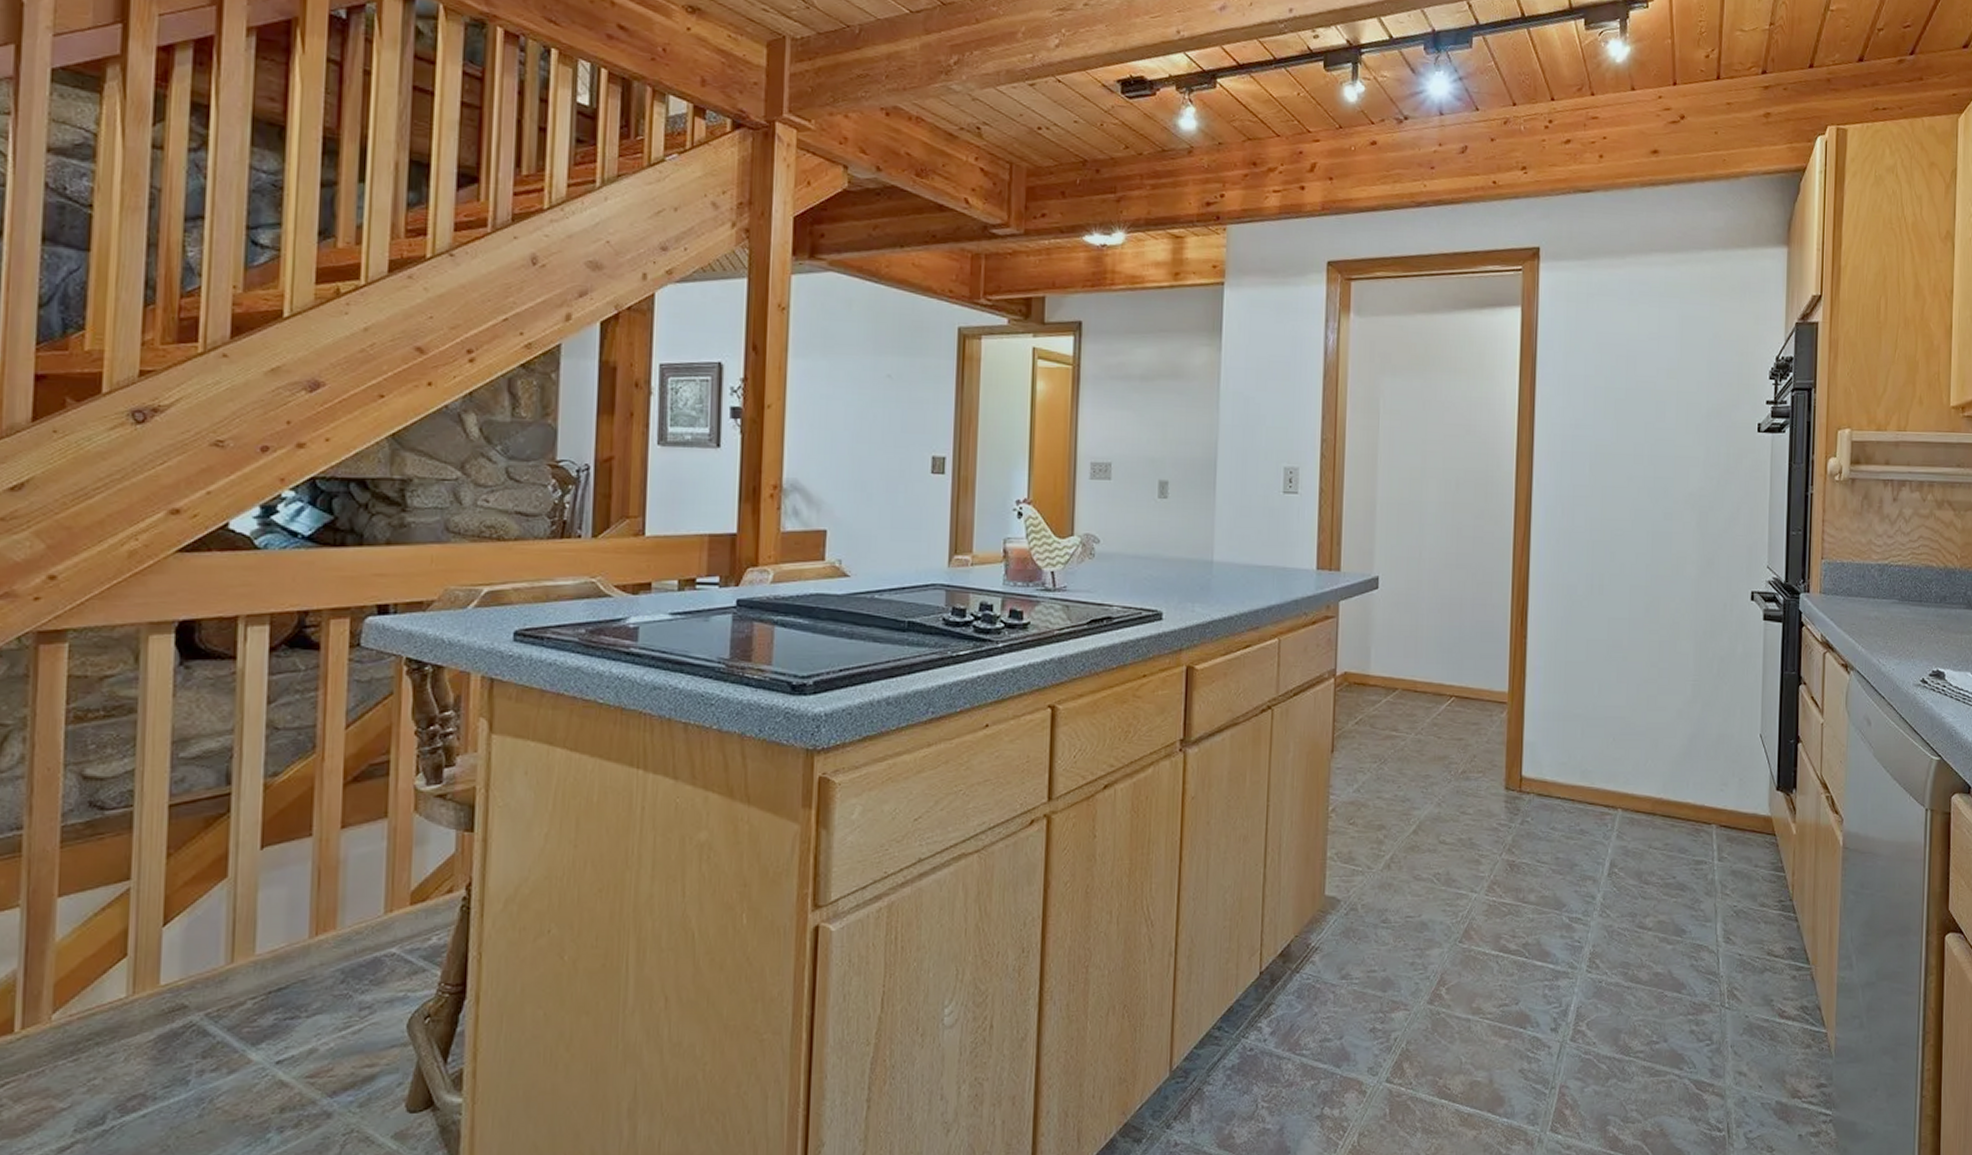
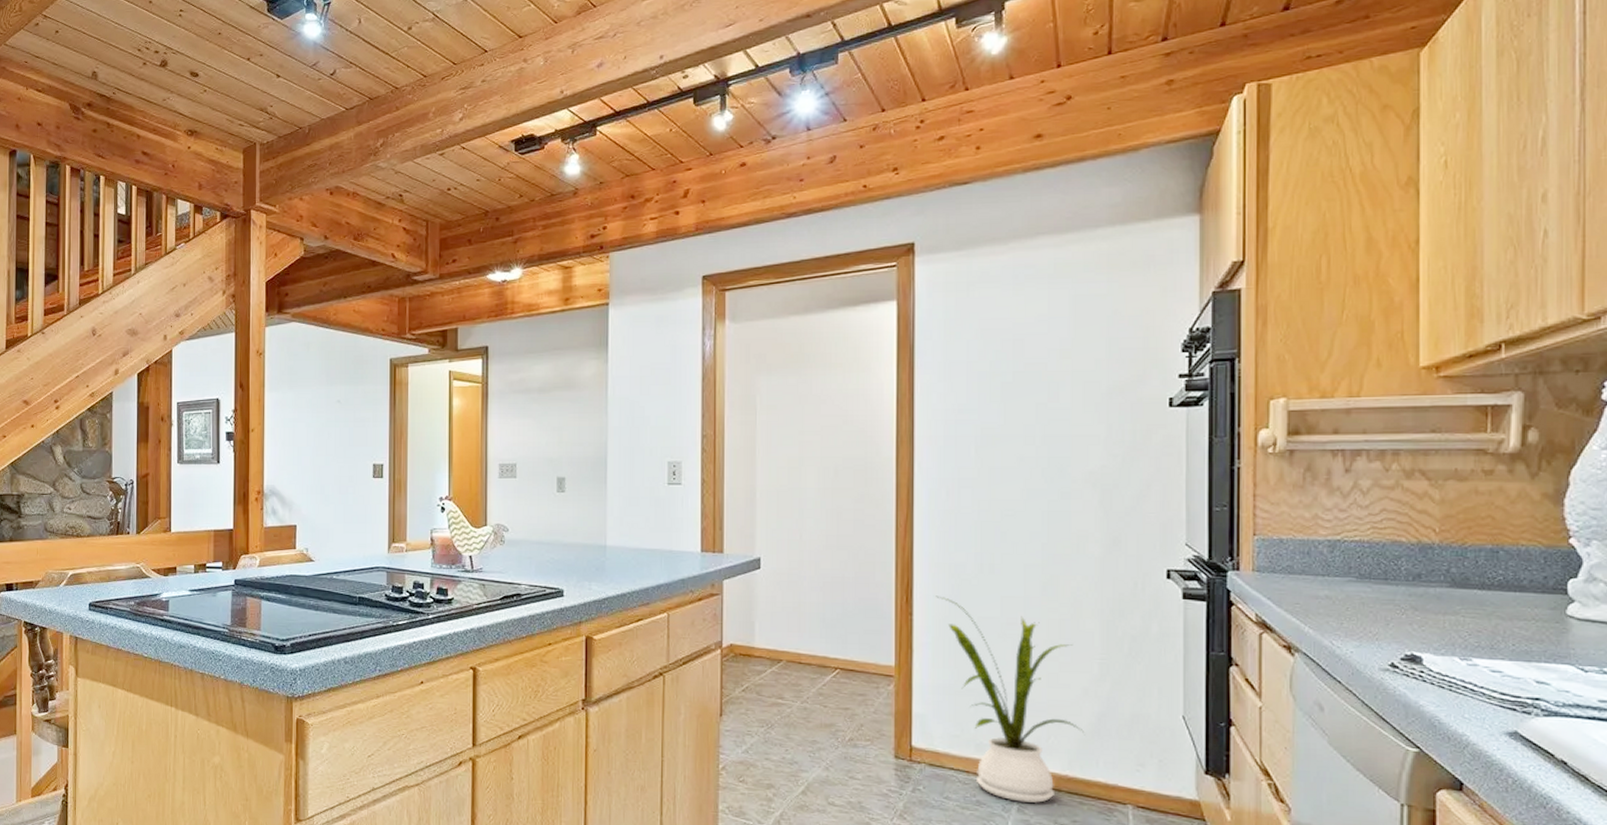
house plant: none [1549,617,1678,828] -> present [936,595,1085,803]

